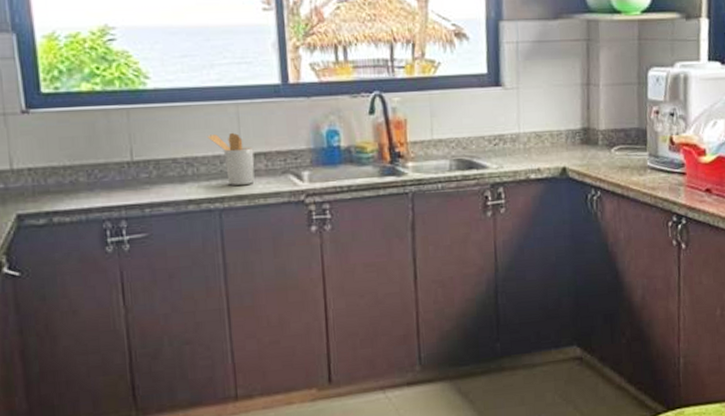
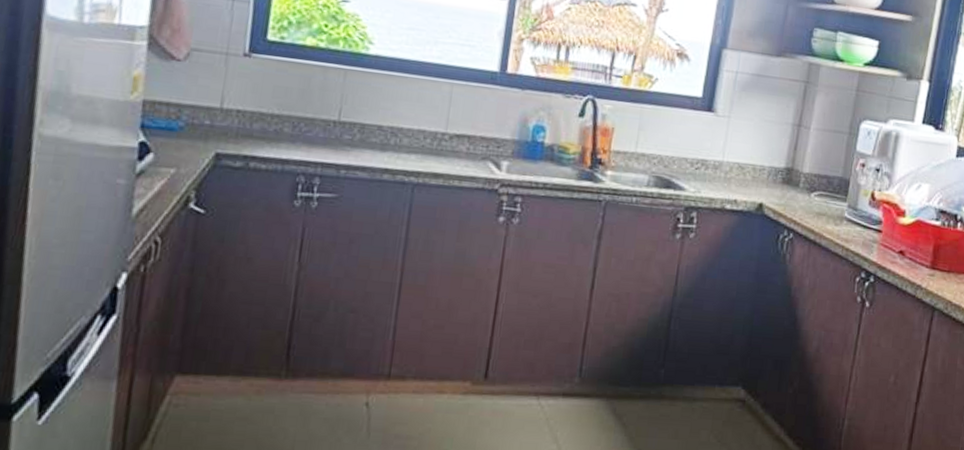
utensil holder: present [207,132,255,186] -> none [416,109,459,164]

